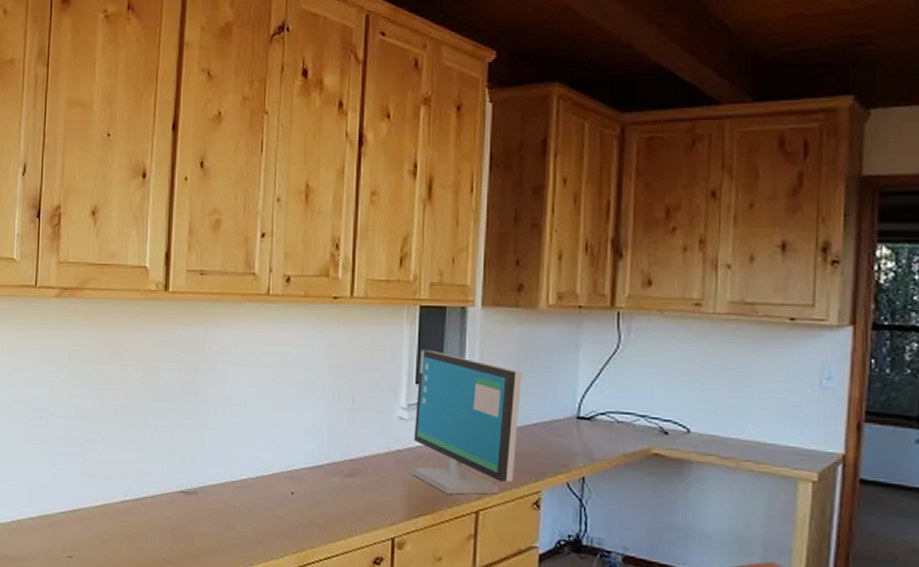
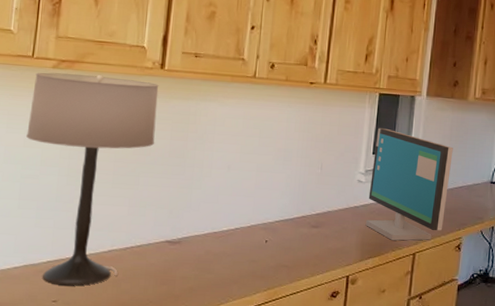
table lamp: none [33,301,164,540] -> present [25,72,159,286]

